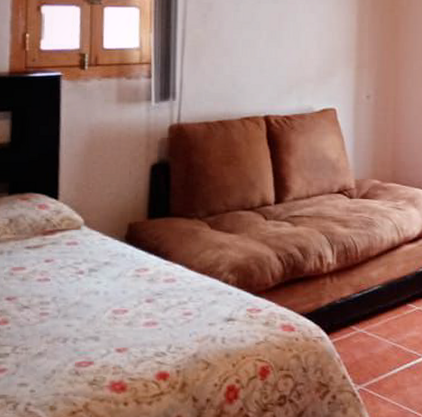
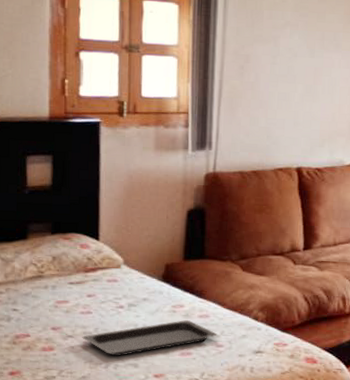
serving tray: none [39,285,186,329] -> present [82,320,218,357]

